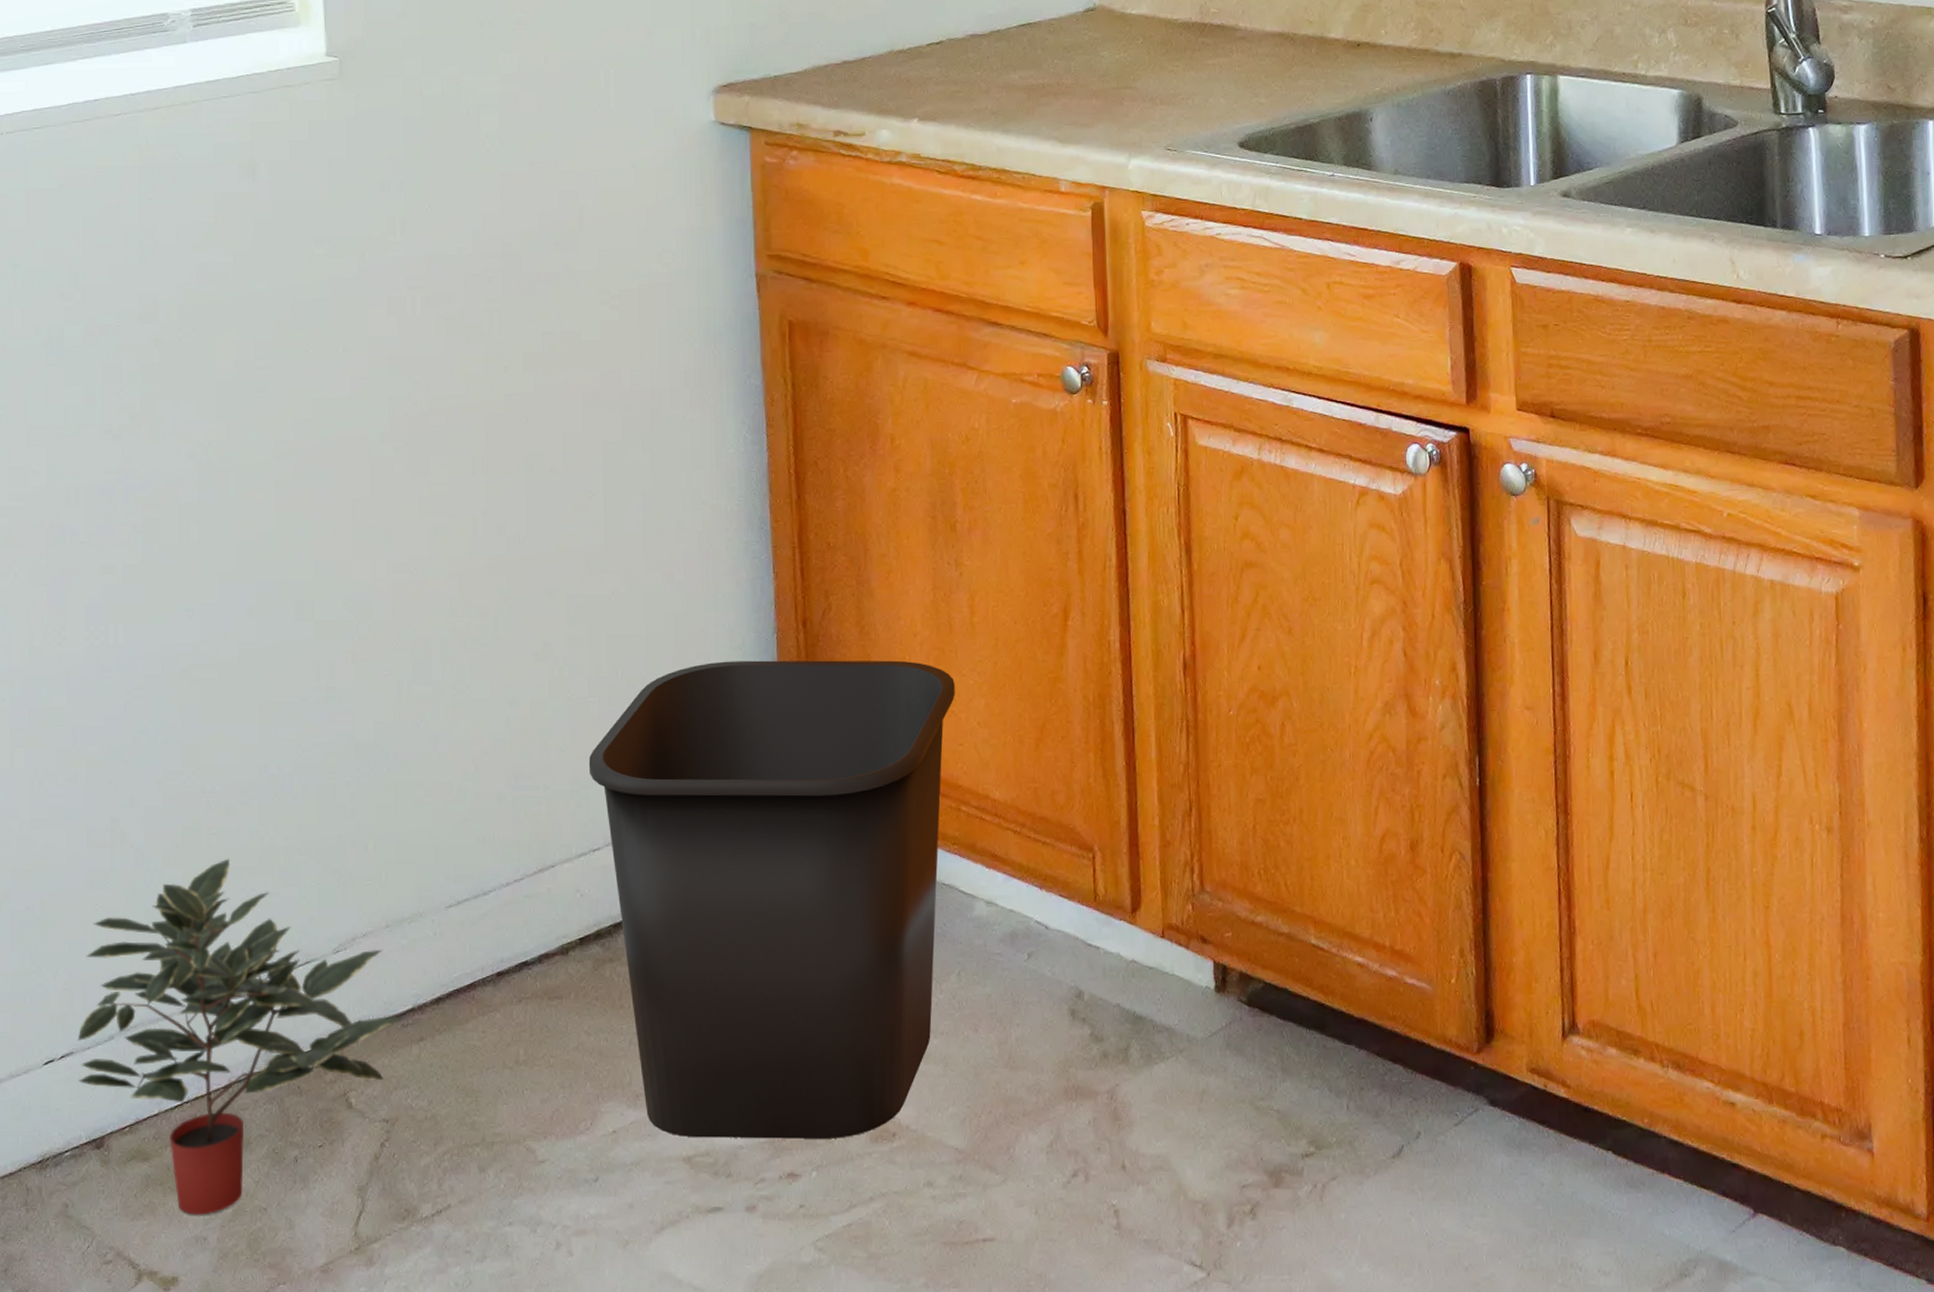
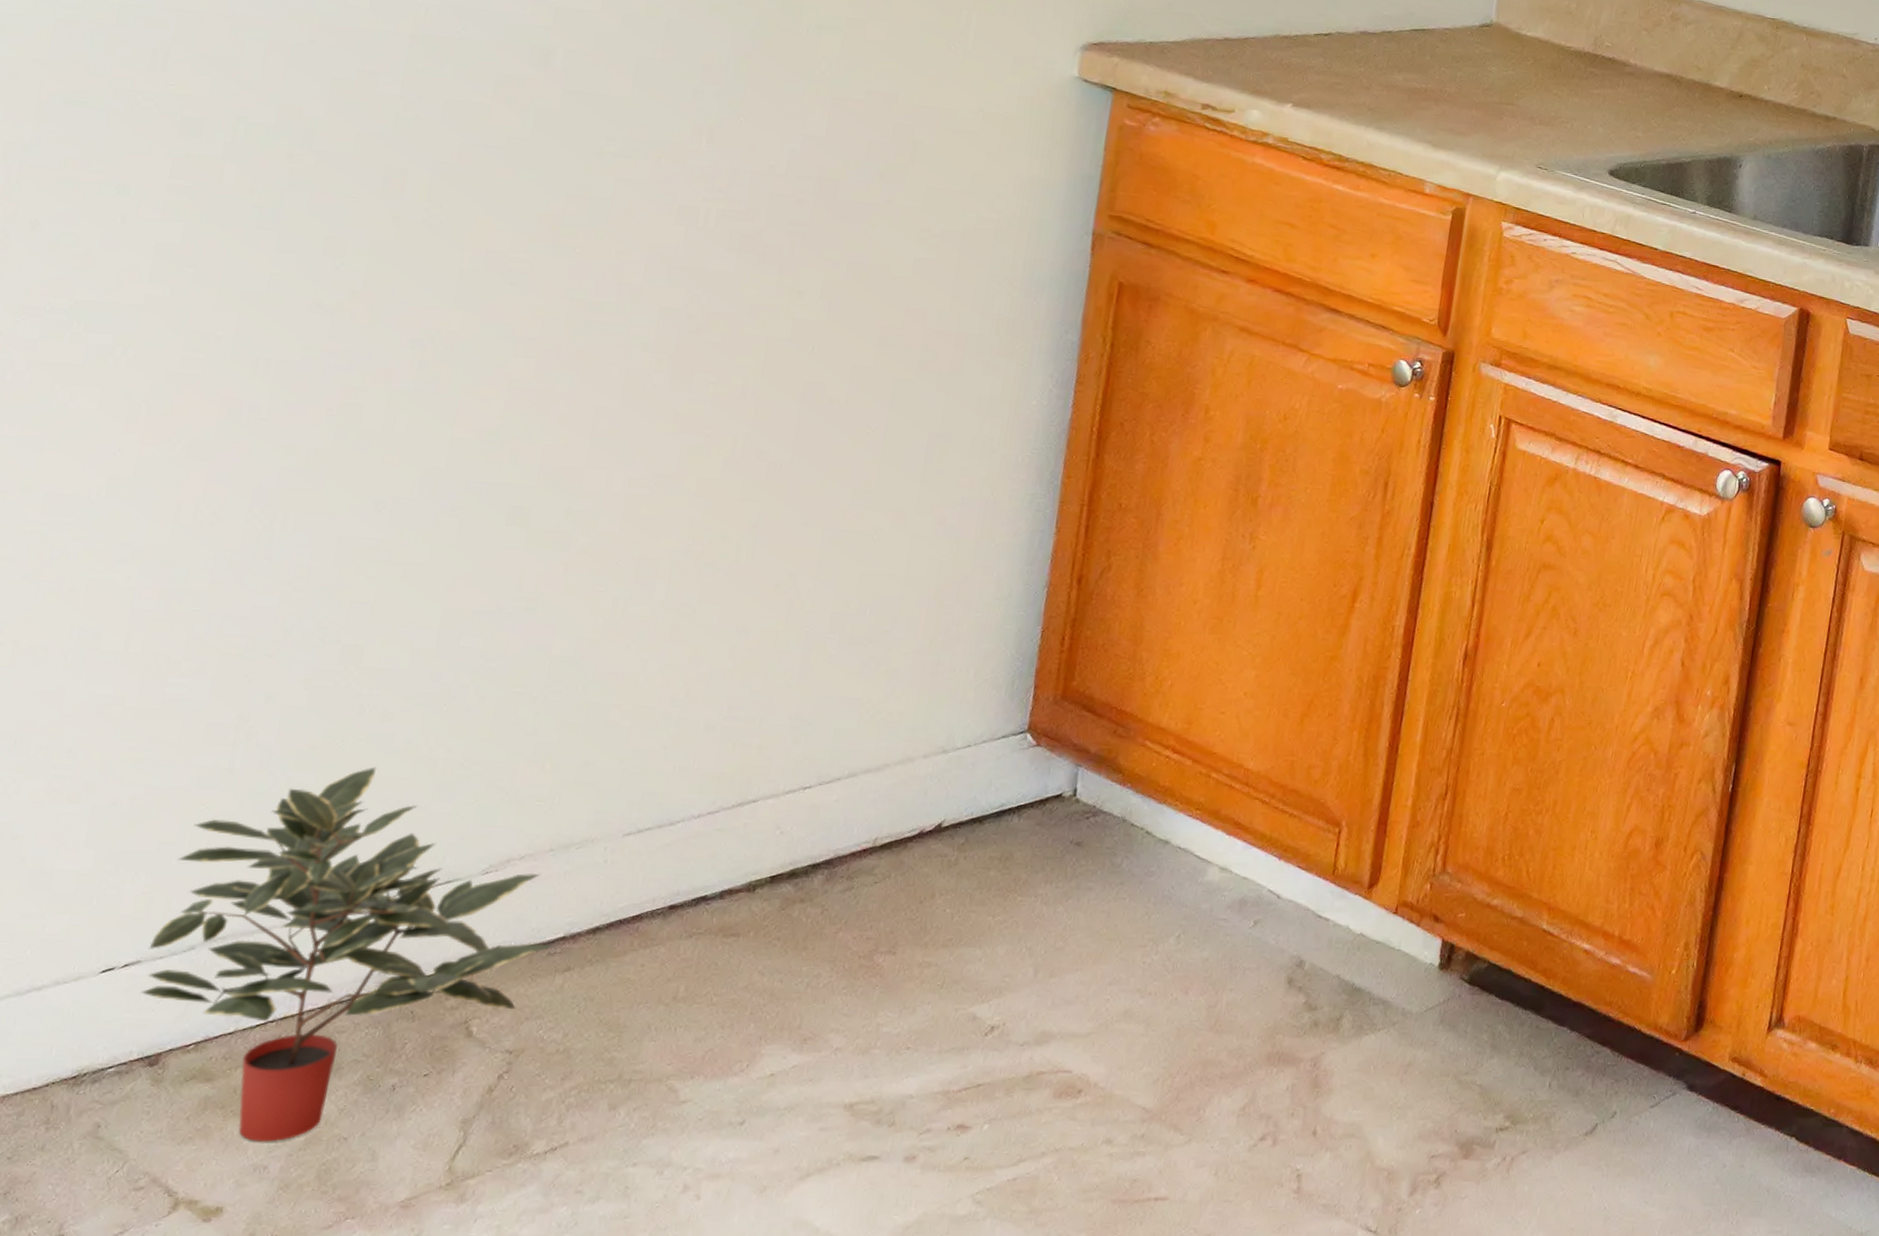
waste bin: present [588,660,955,1139] -> none [812,610,1228,1092]

